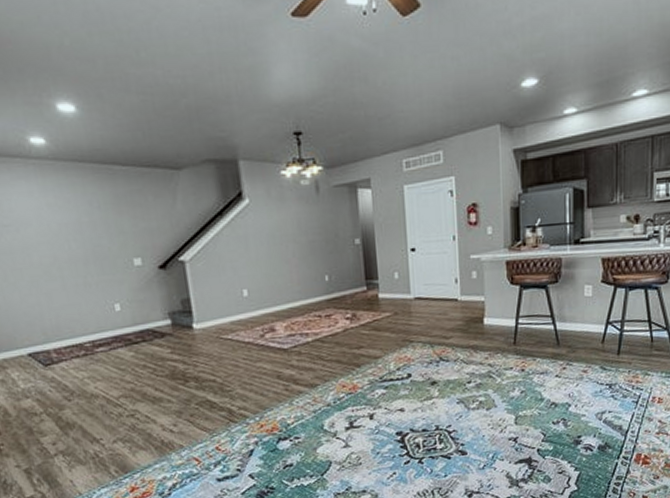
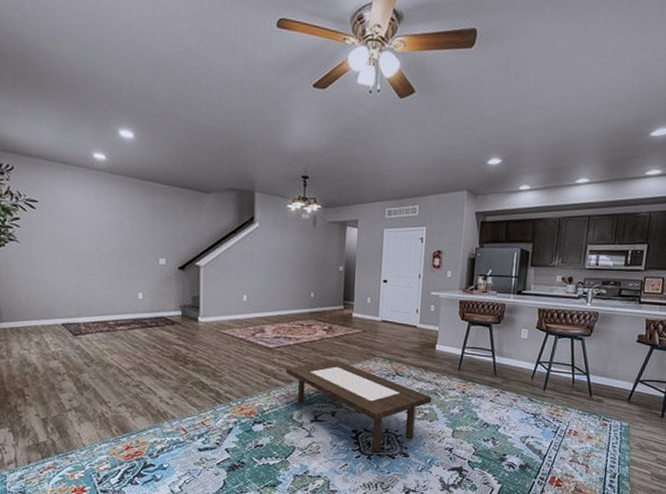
coffee table: none [307,352,487,454] -> present [285,360,432,452]

